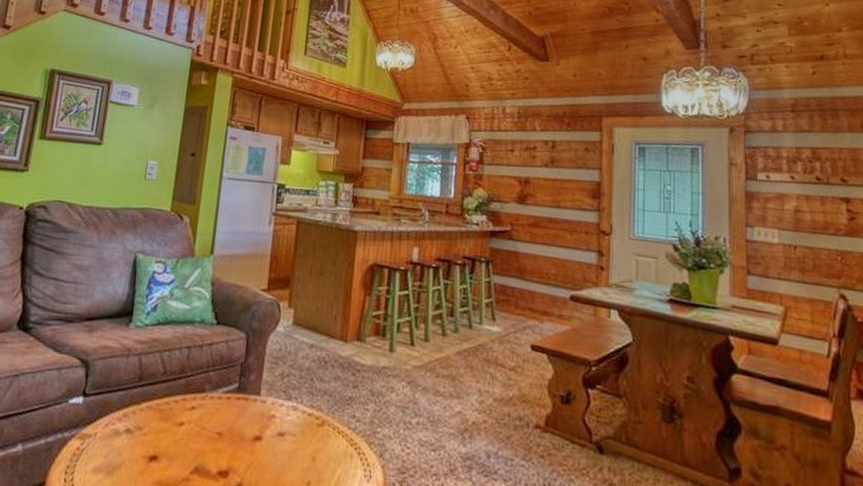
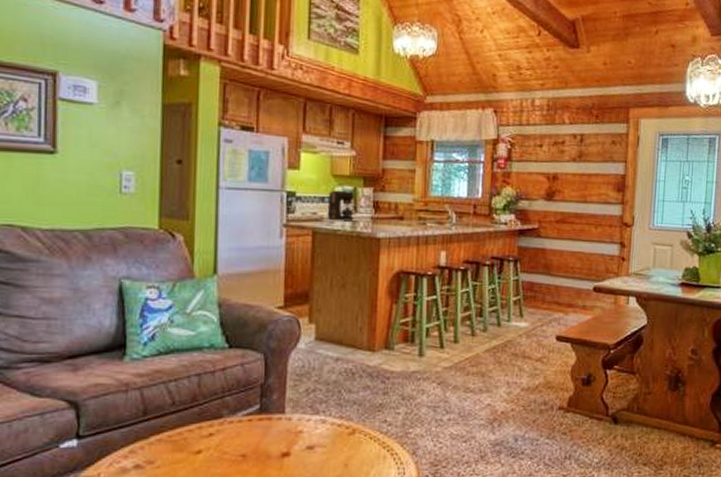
coffee maker: none [311,184,338,214] -> present [327,190,357,222]

